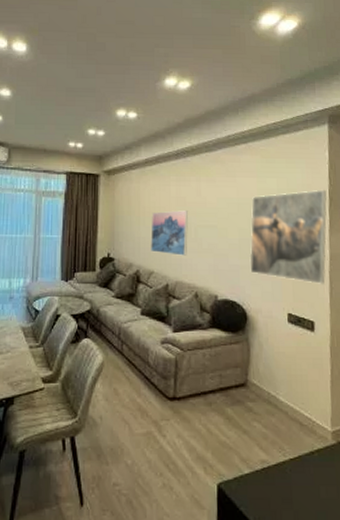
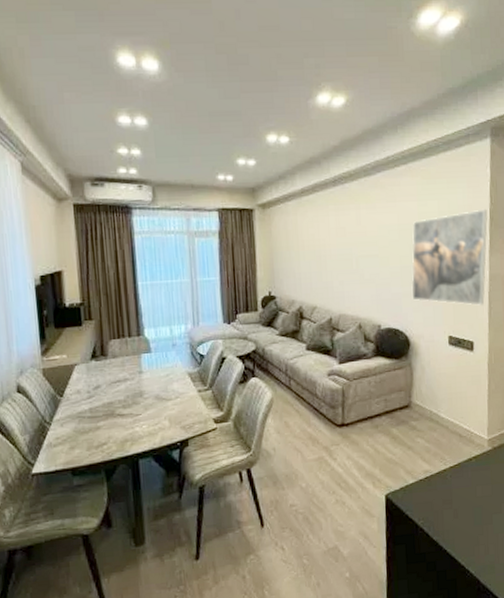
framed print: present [151,210,188,256] -> none [311,241,349,289]

